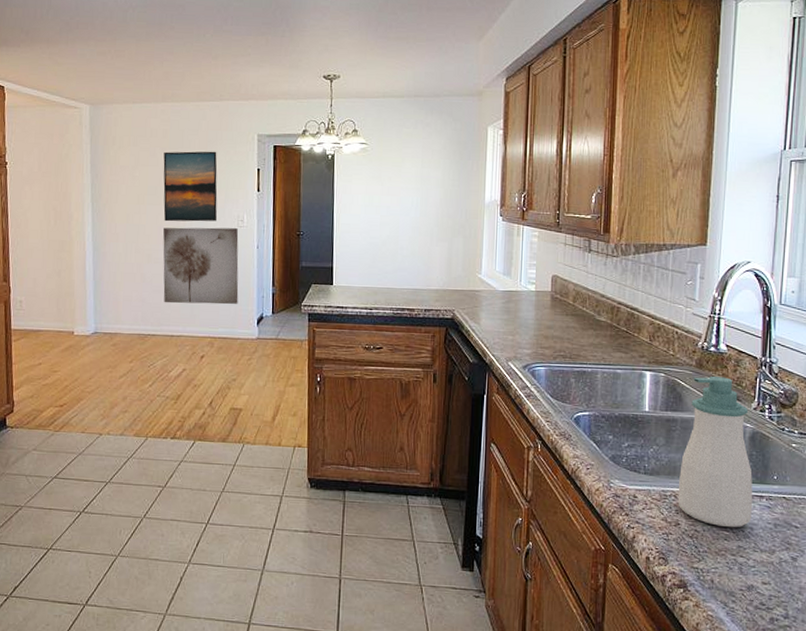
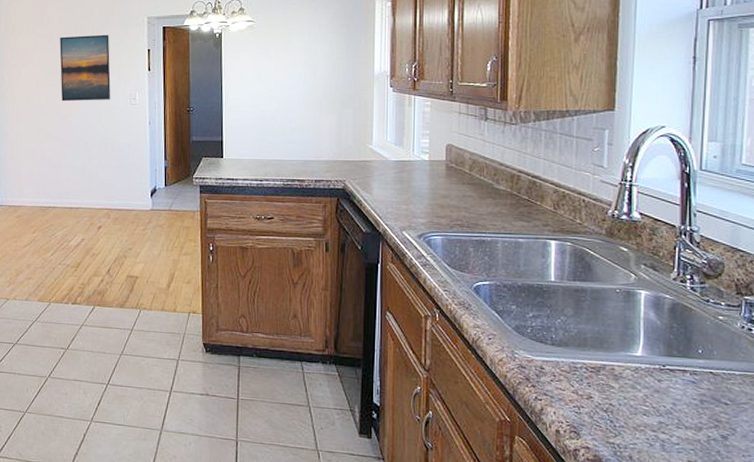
wall art: present [163,227,239,305] -> none [61,106,133,178]
soap bottle: present [677,376,753,528] -> none [589,246,675,403]

